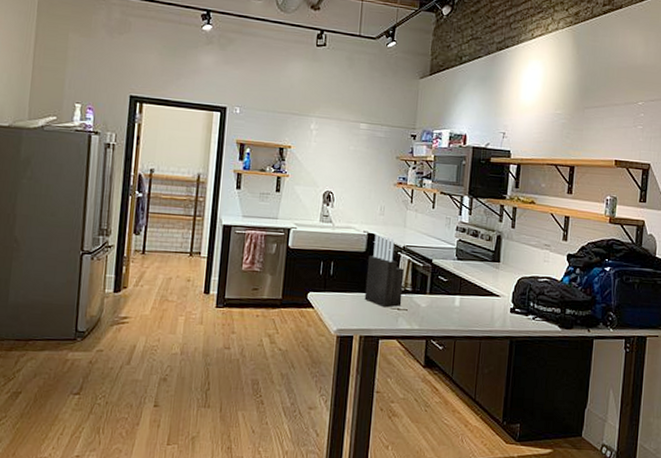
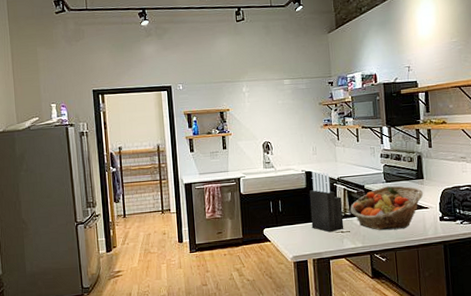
fruit basket: none [411,264,497,316] -> present [349,185,424,231]

